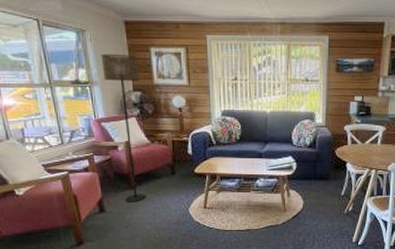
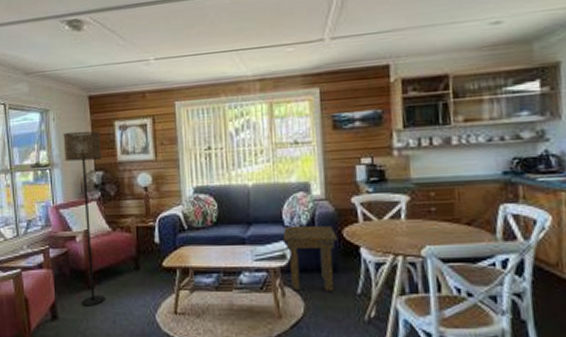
side table: none [292,146,332,193] -> present [283,226,339,291]

